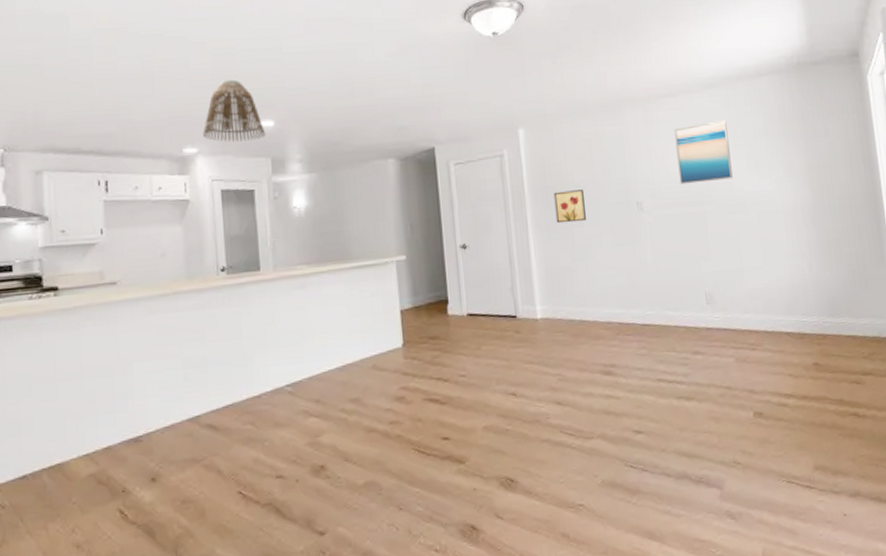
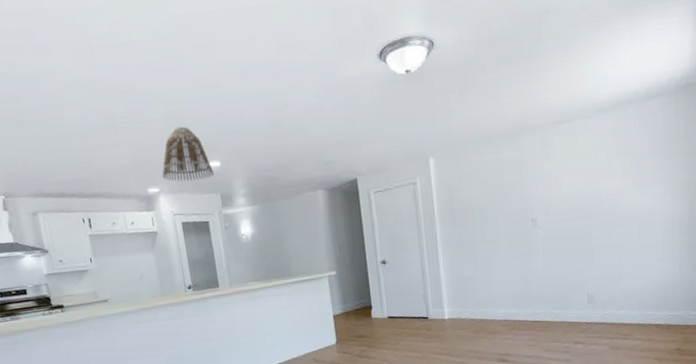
wall art: present [553,190,586,224] -> none [459,210,487,240]
wall art: present [674,120,733,184] -> none [568,142,618,202]

